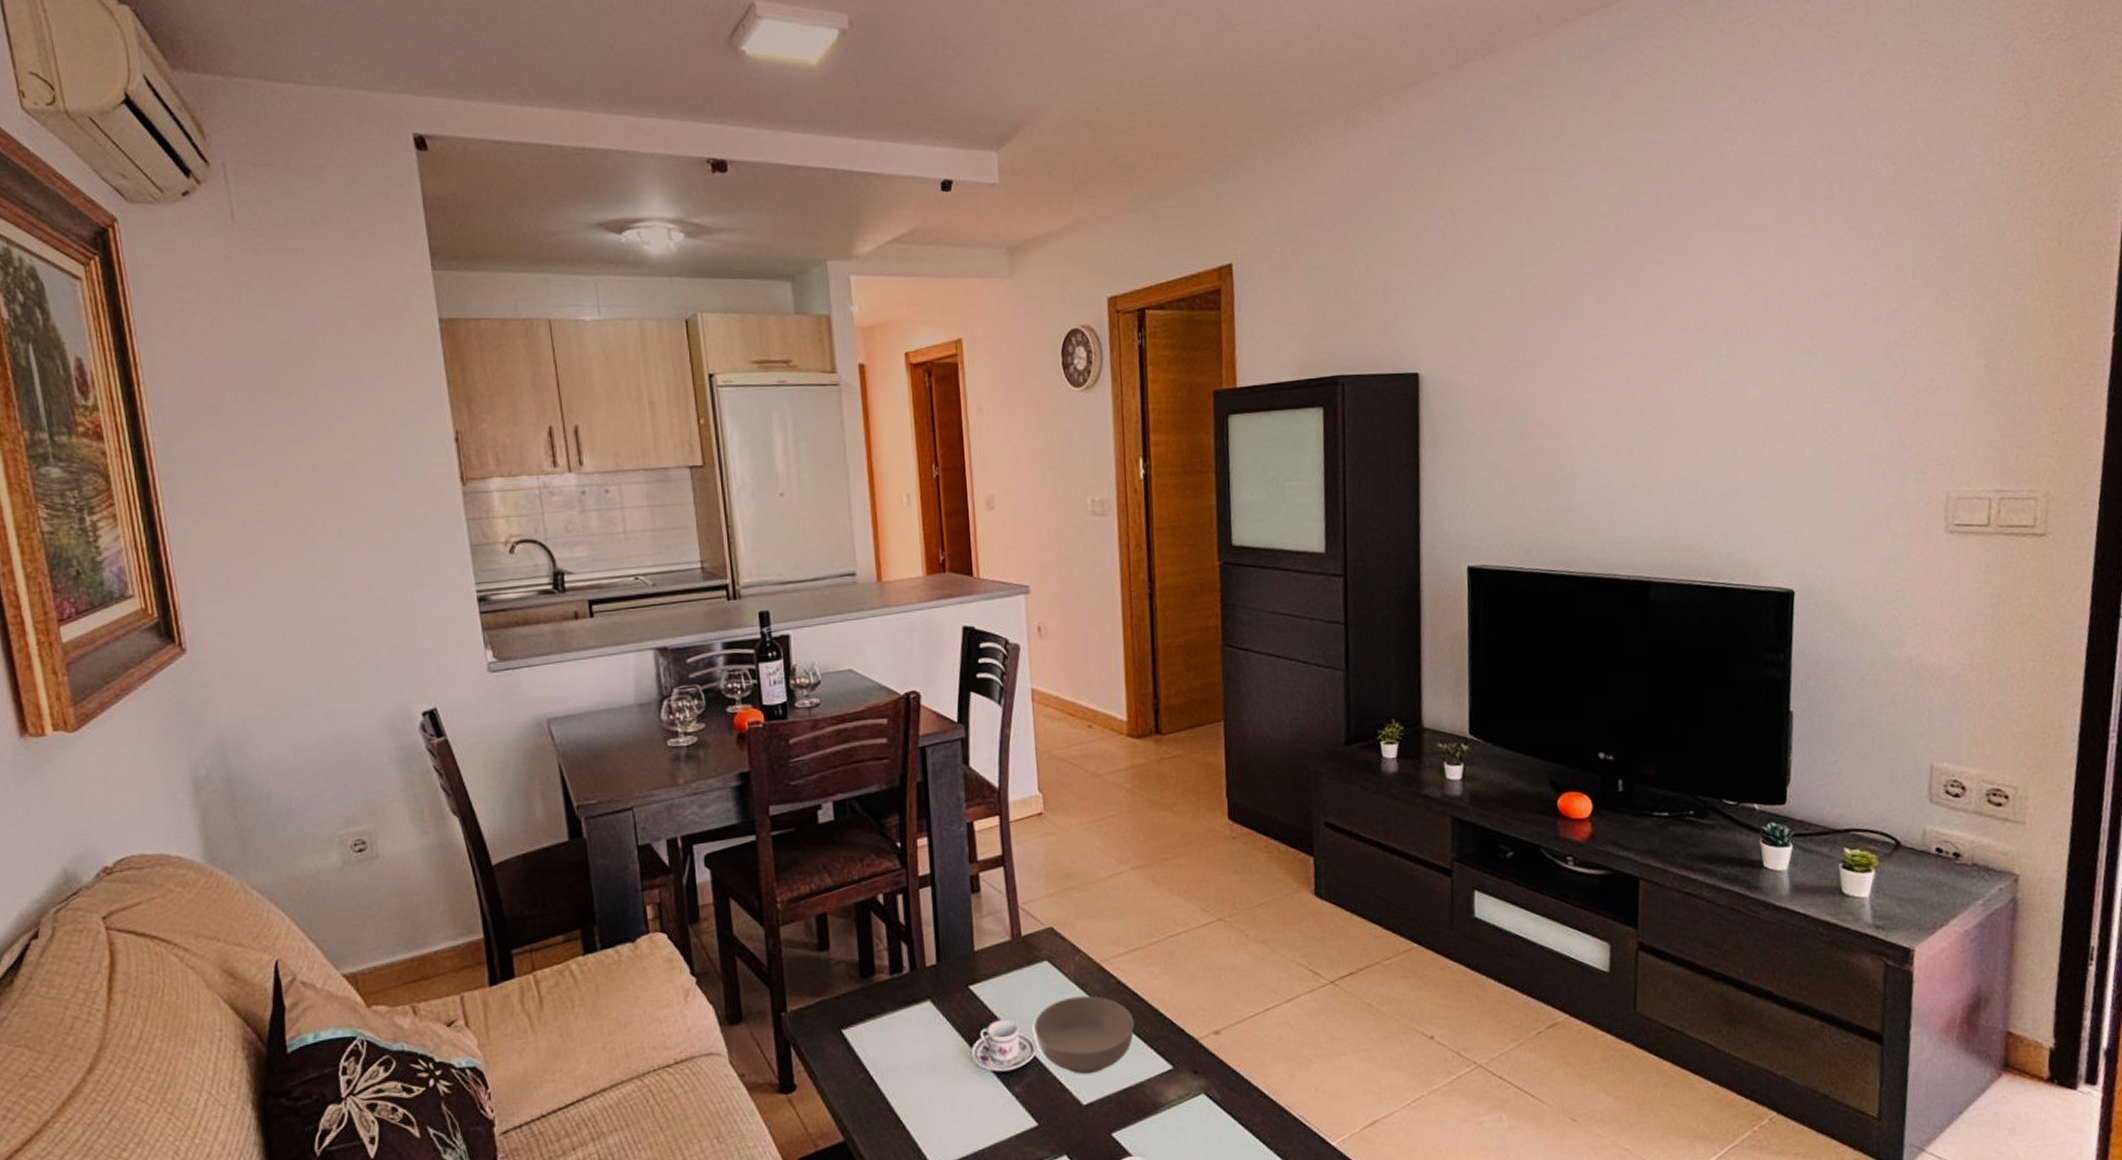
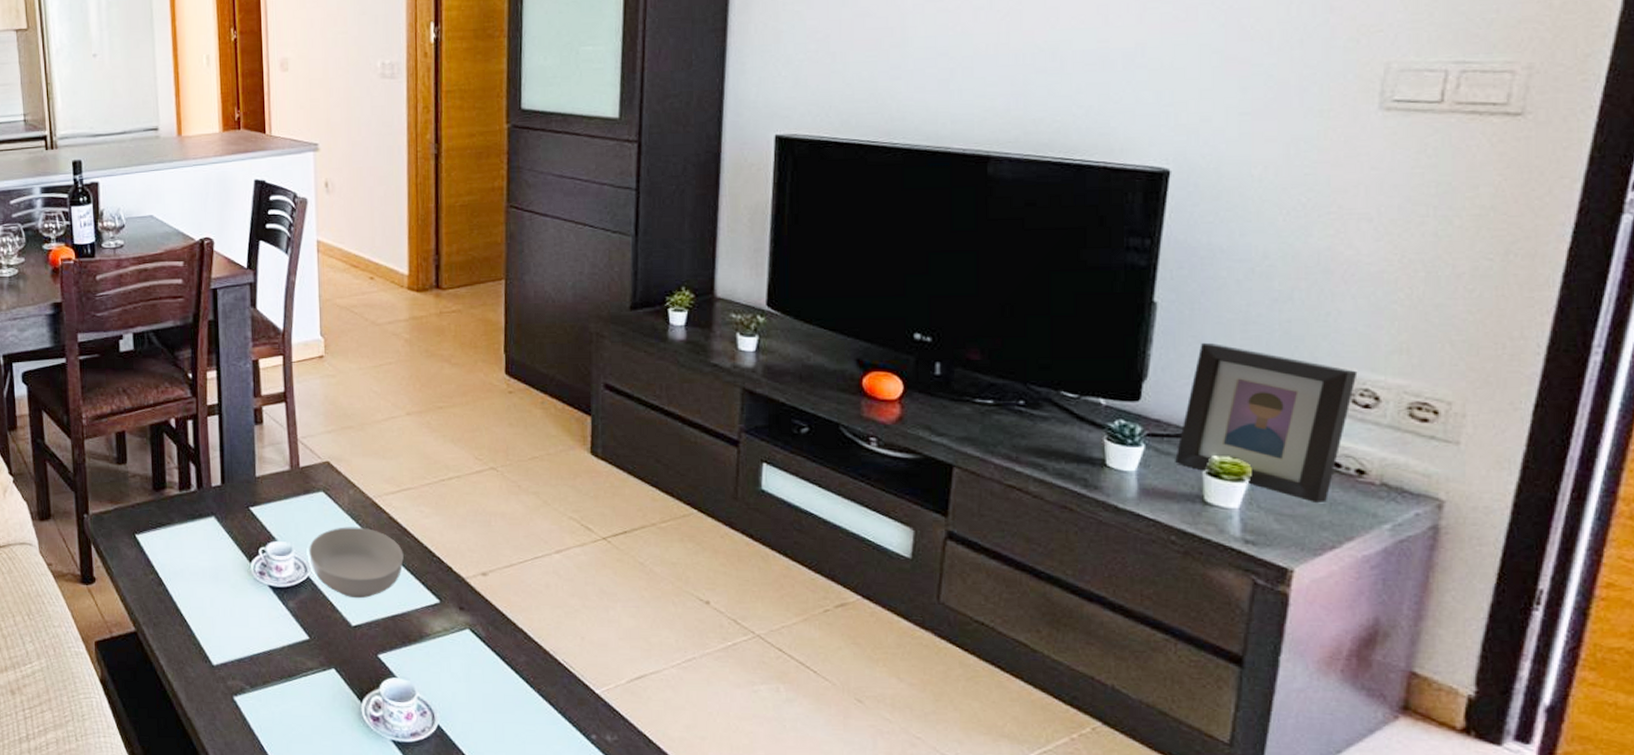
picture frame: none [1817,746,1948,887] -> present [1175,342,1358,504]

